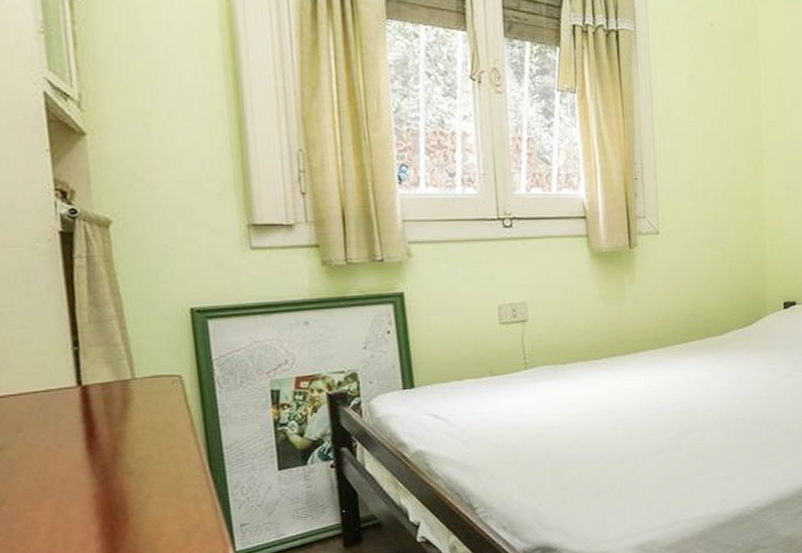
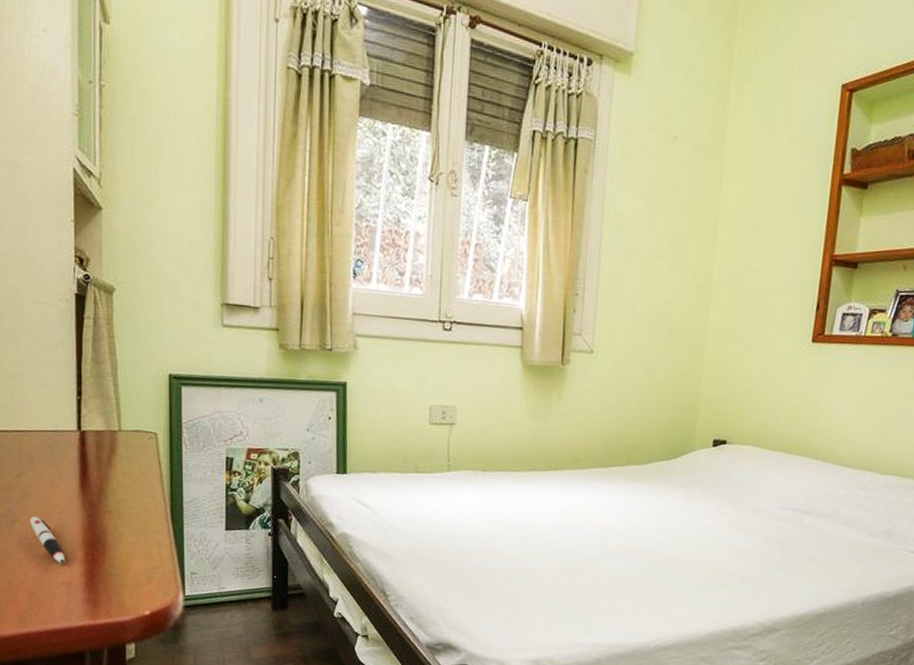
pen: none [22,494,76,543] -> present [30,517,66,564]

